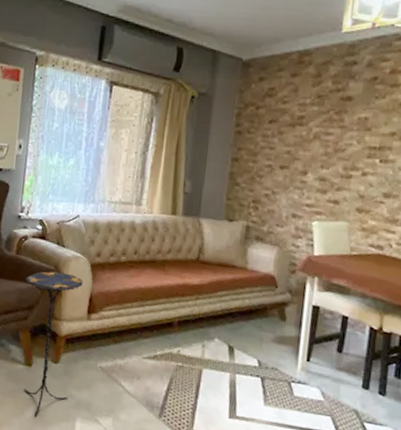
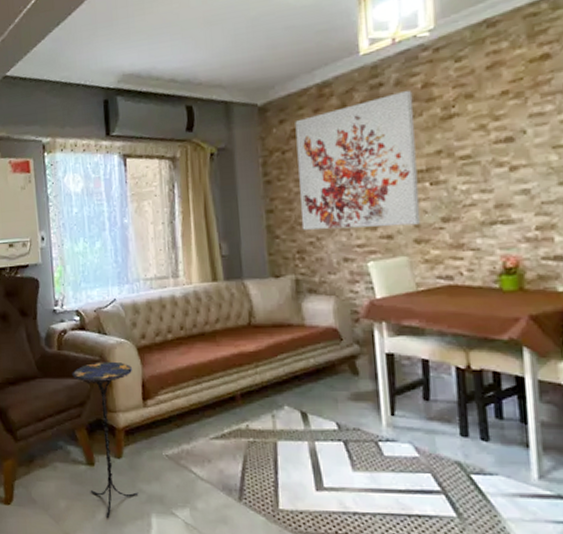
wall art: none [261,72,381,196] -> present [295,90,421,230]

